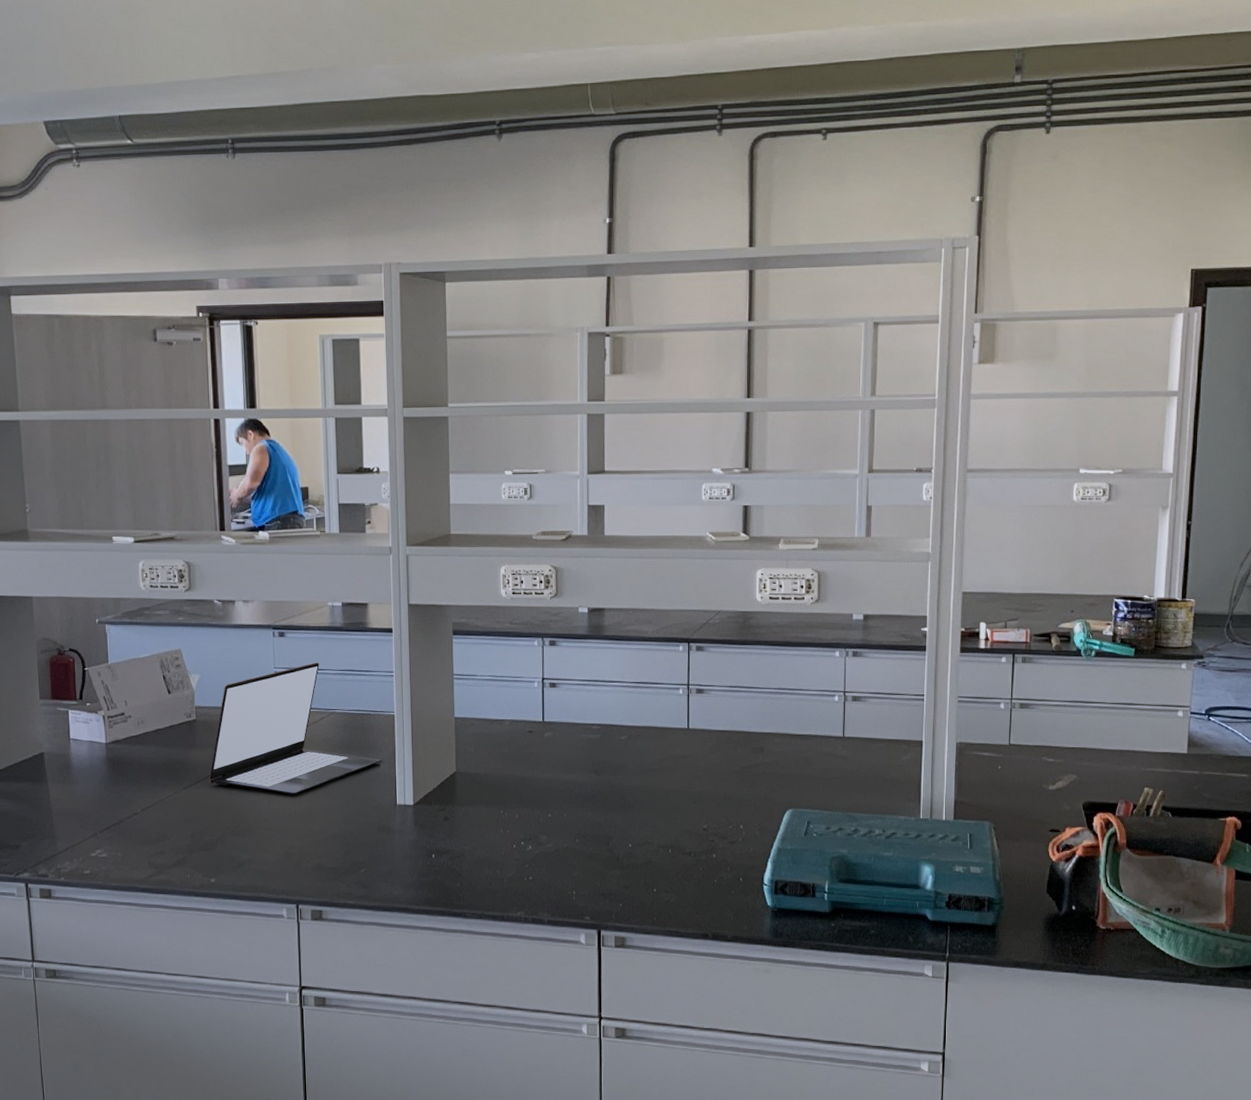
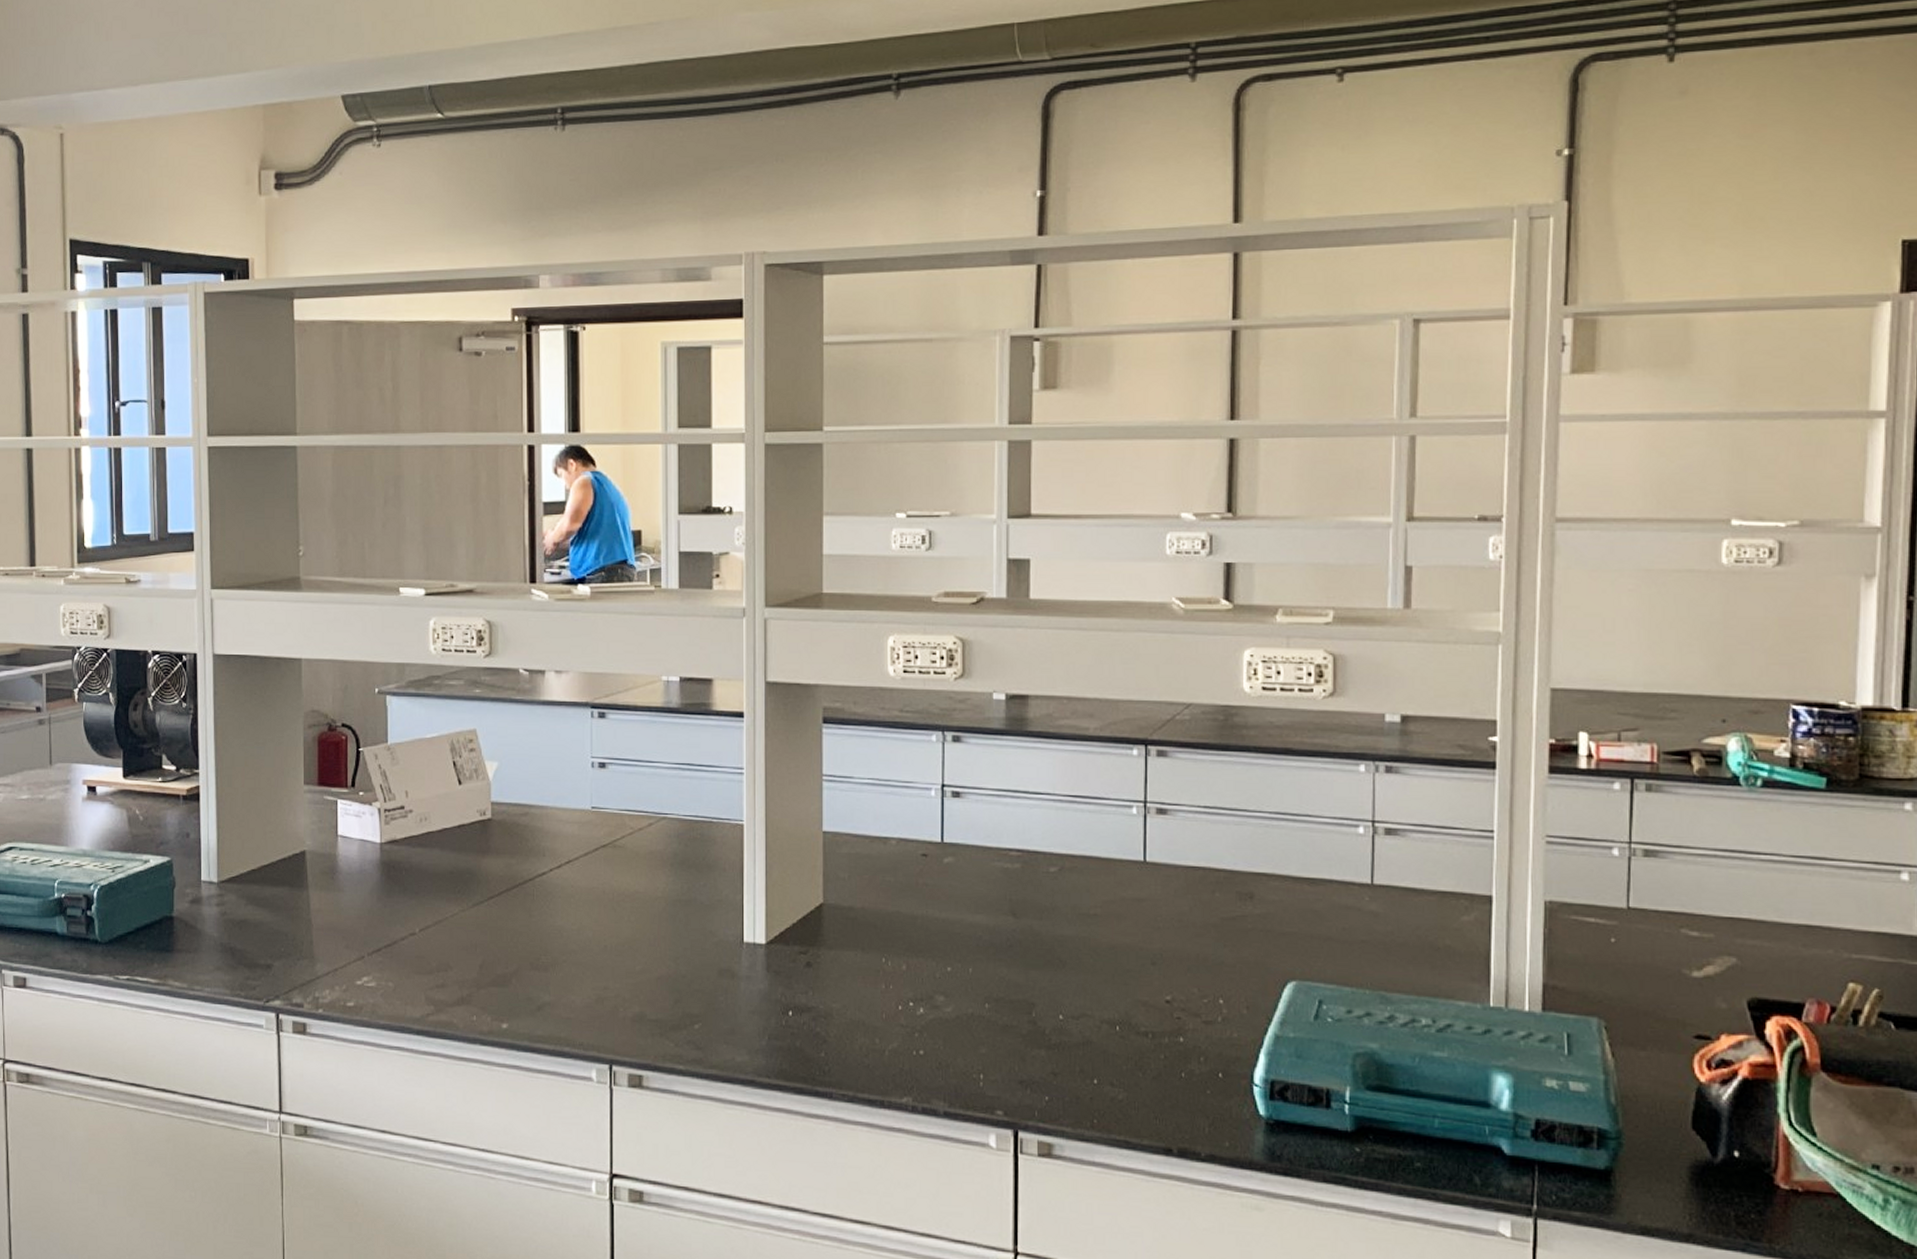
laptop: present [208,662,382,794] -> none [504,752,726,921]

